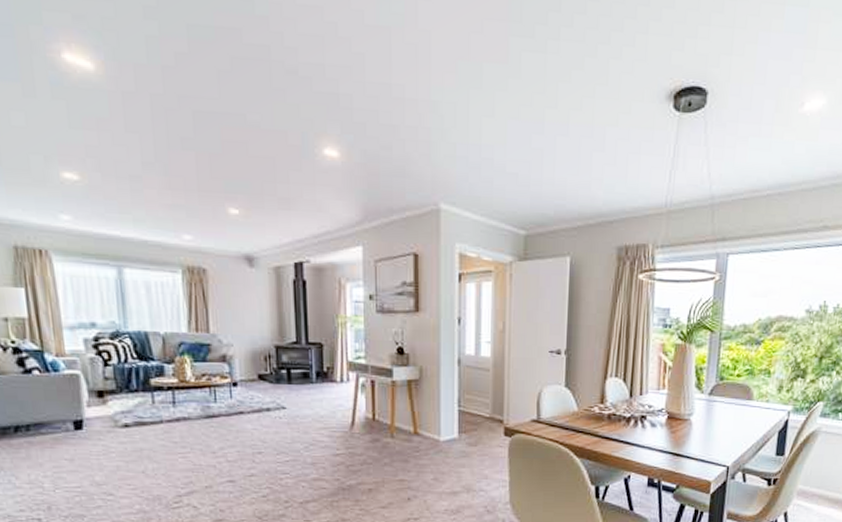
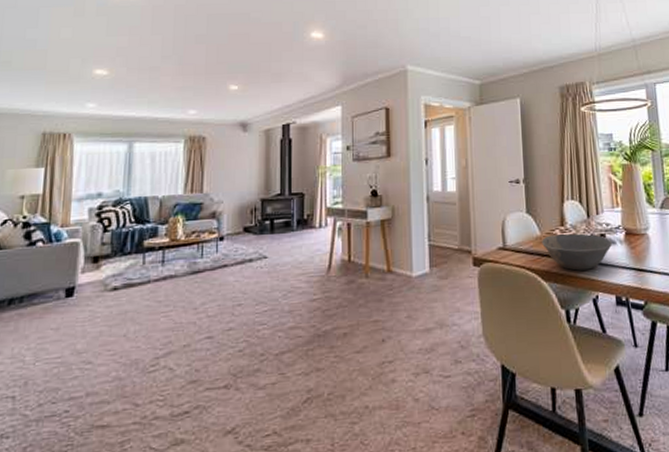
bowl: none [578,412,653,450] -> present [542,233,613,271]

